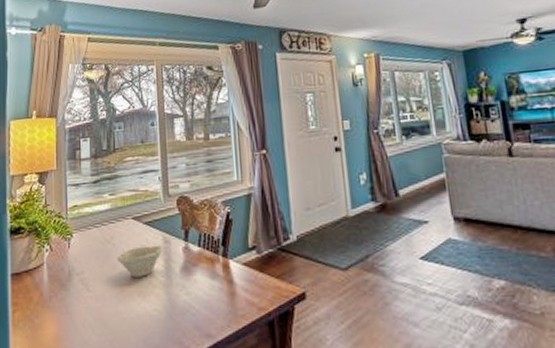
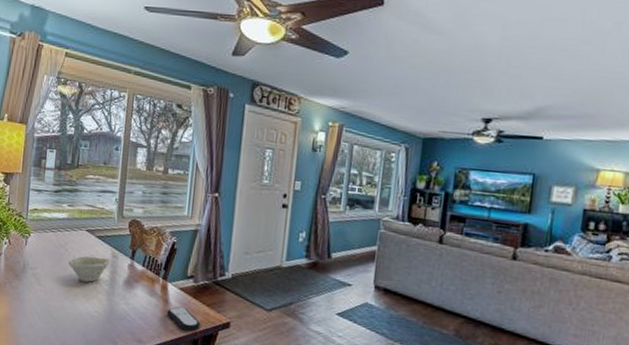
remote control: none [233,284,273,314] -> present [166,306,201,332]

